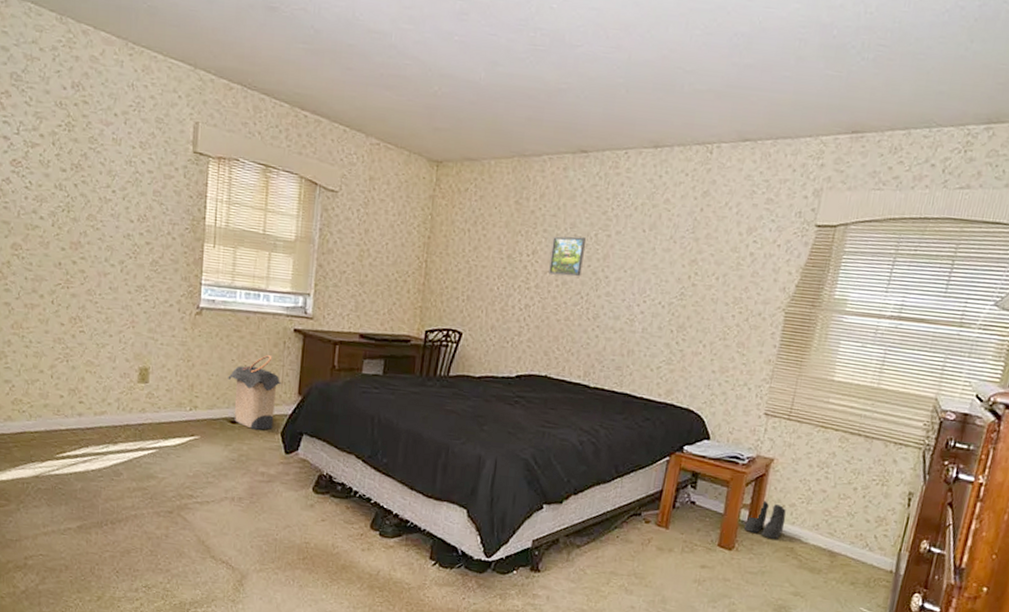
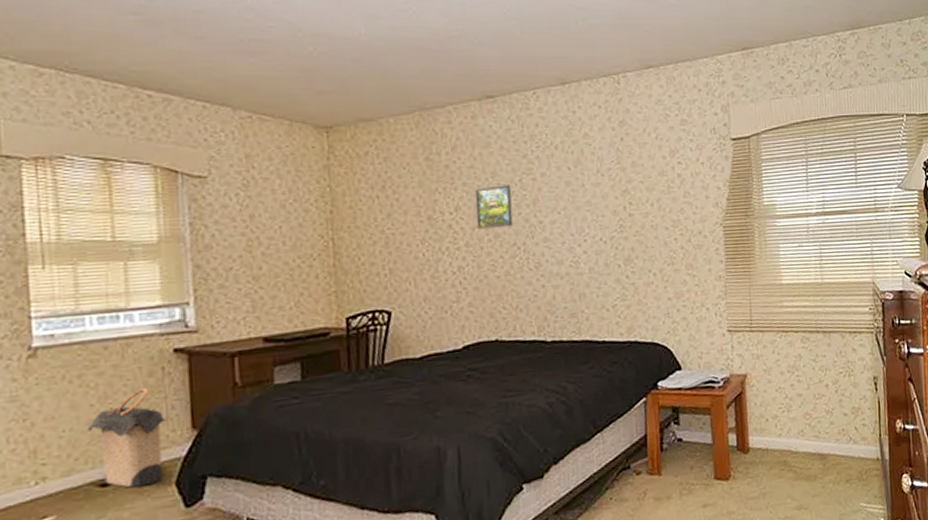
boots: present [744,500,786,539] -> none [735,419,773,457]

